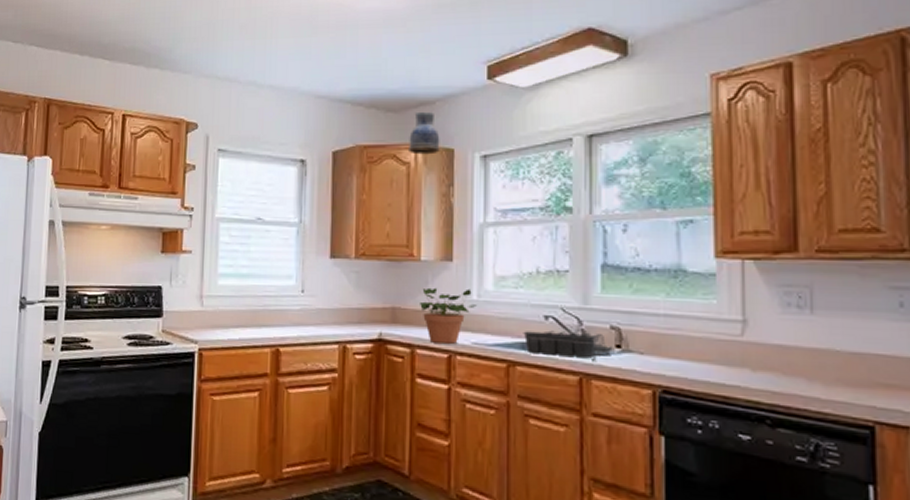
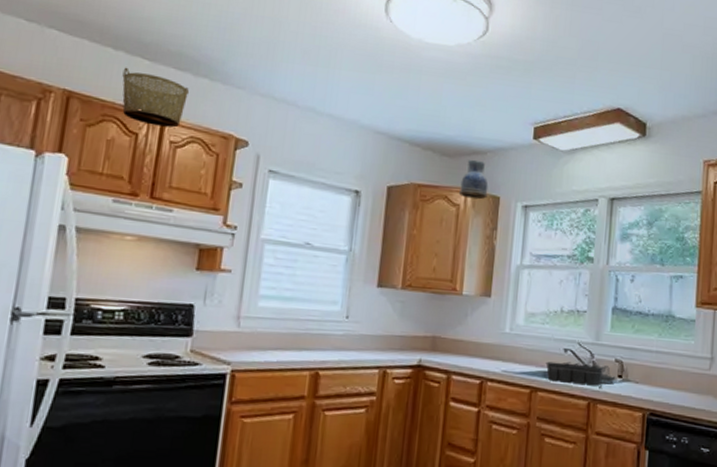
basket: none [88,69,144,120] -> present [122,67,190,128]
potted plant: present [420,287,476,344] -> none [458,319,508,371]

